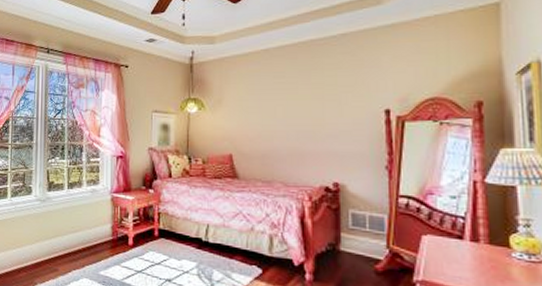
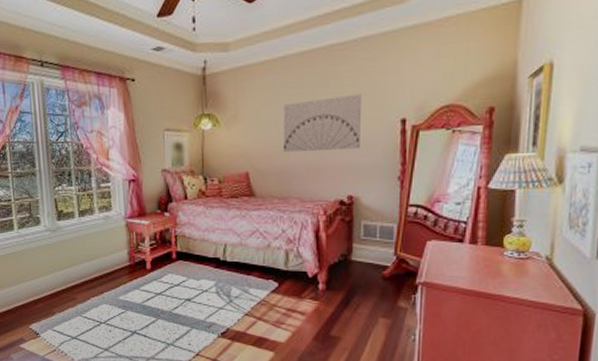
wall art: none [266,85,345,138] -> present [283,94,363,153]

